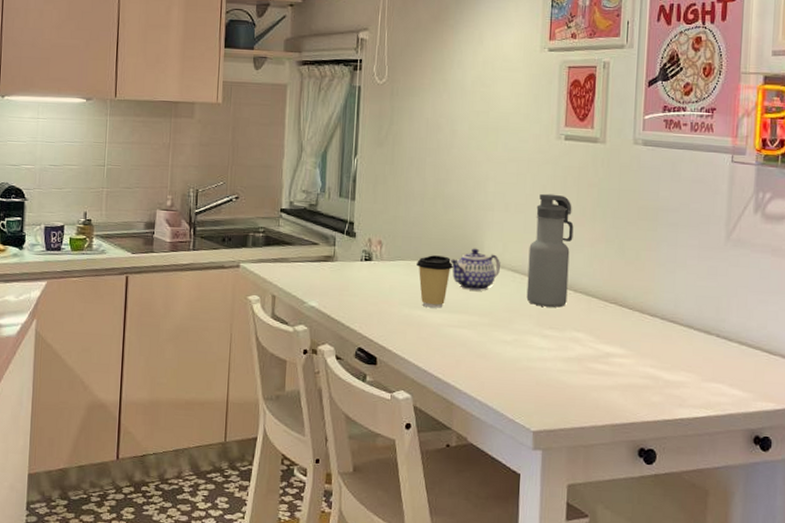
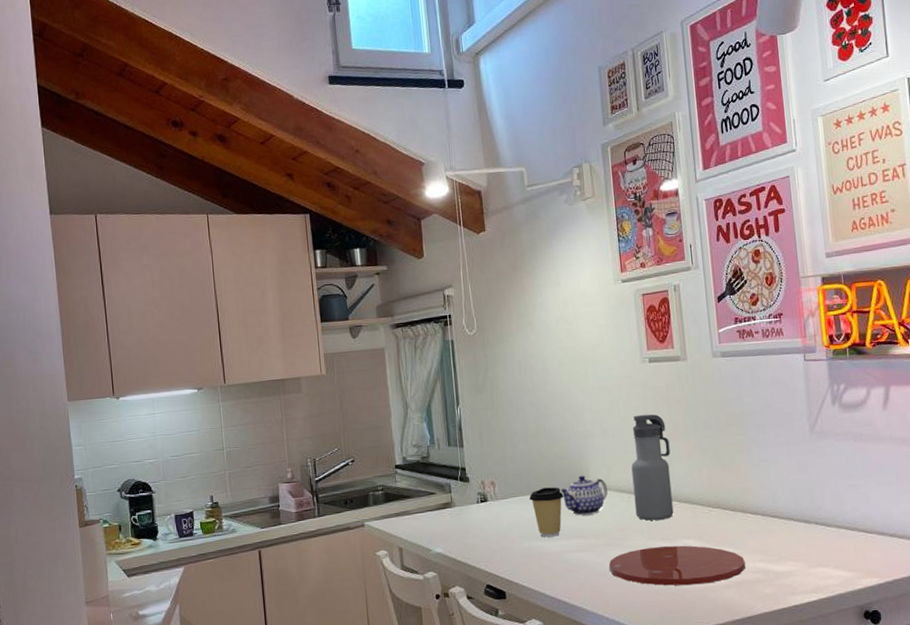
plate: none [489,334,636,382] -> present [608,545,746,586]

